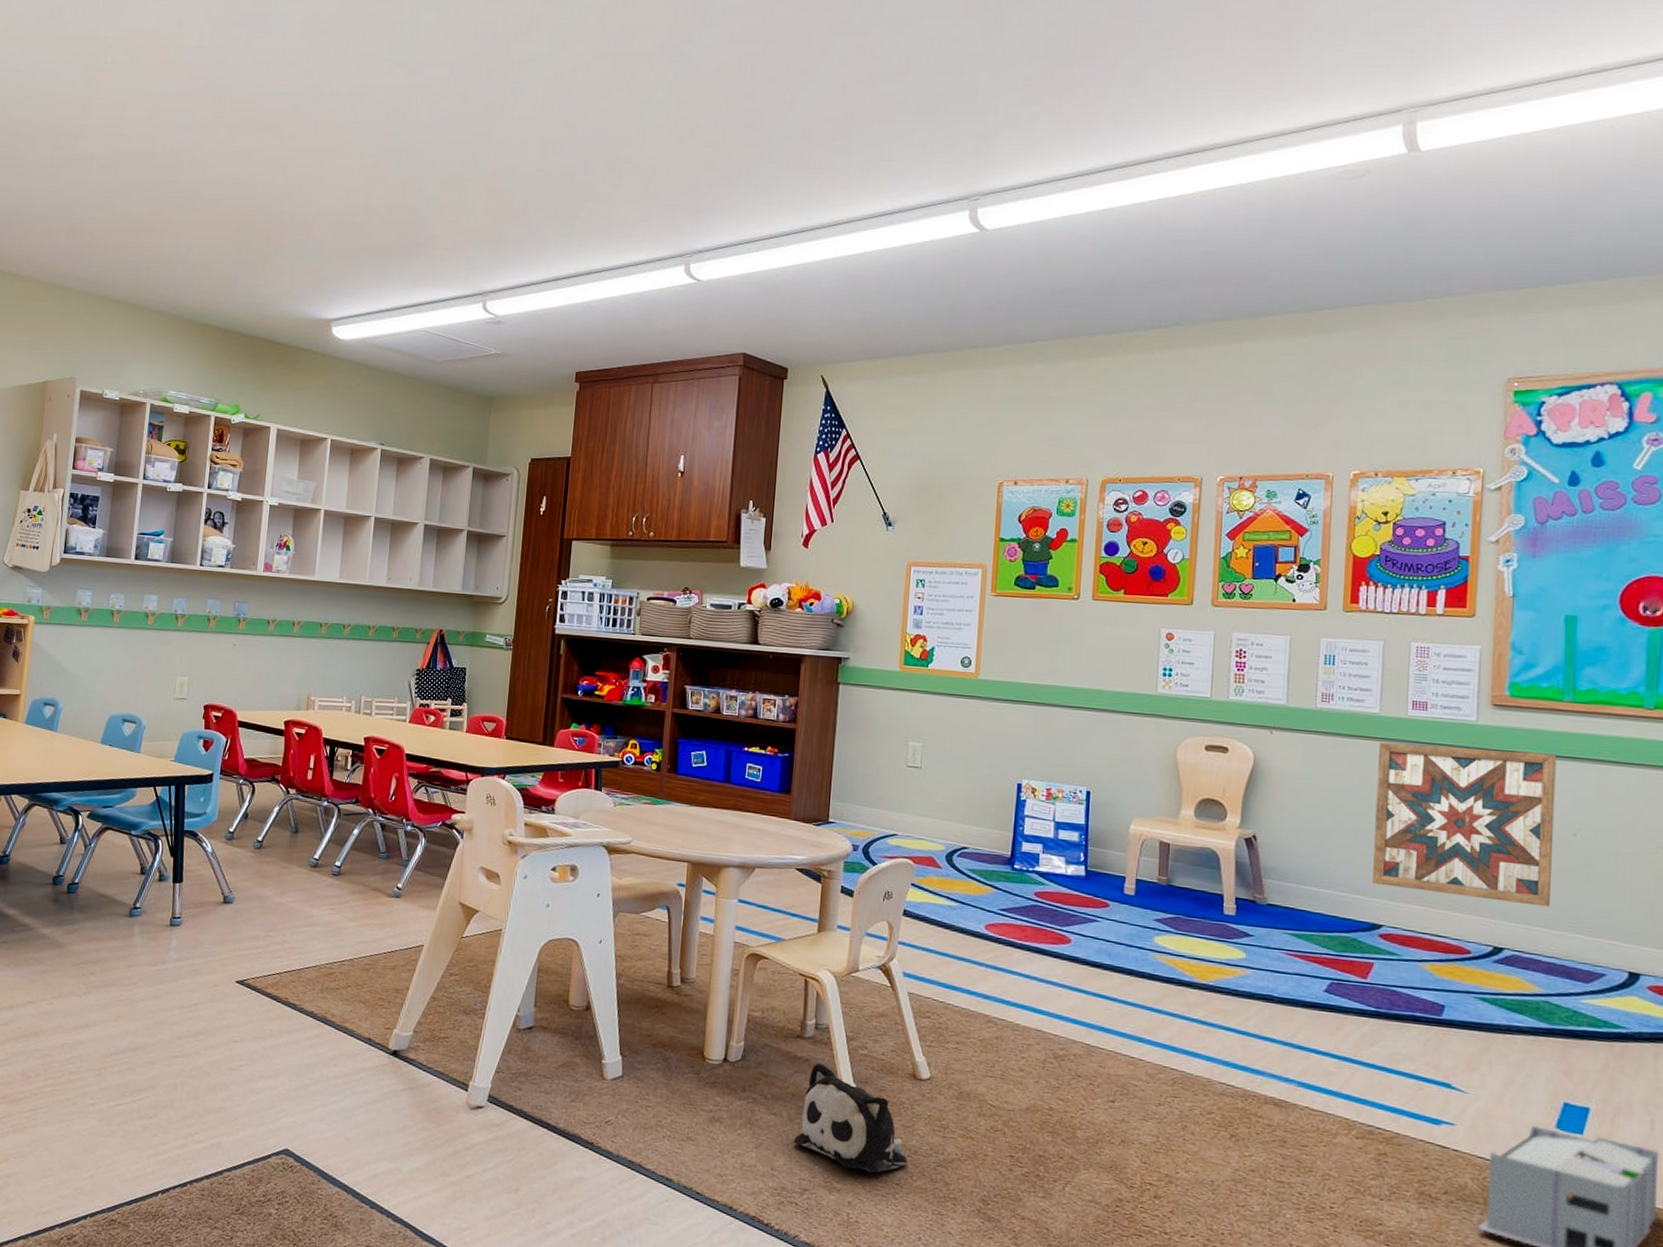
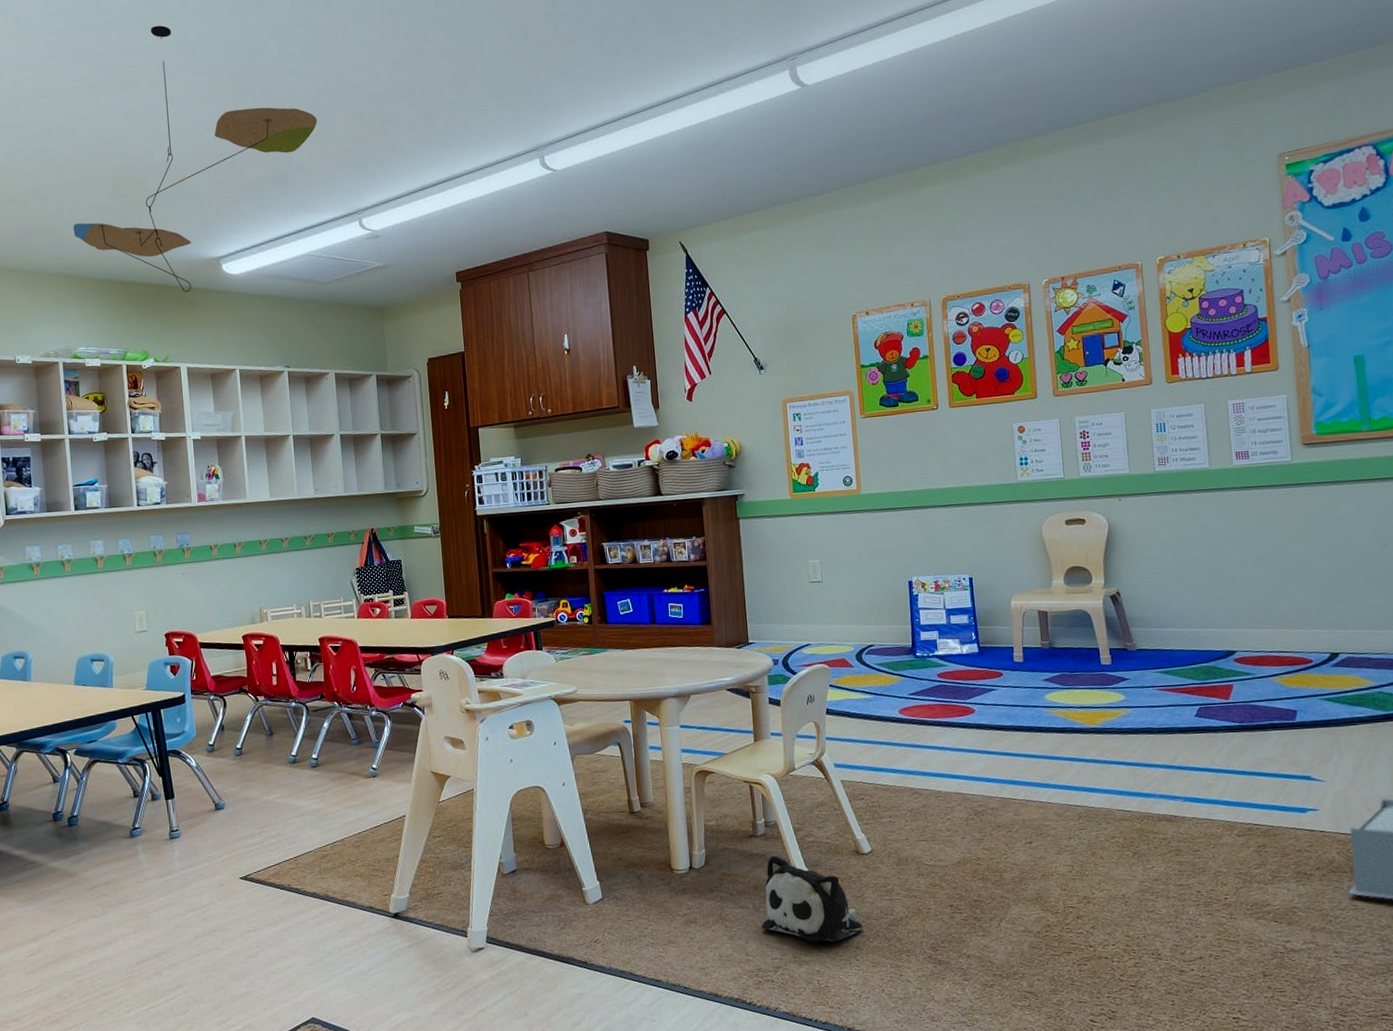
ceiling mobile: none [186,73,458,351] -> present [73,25,317,293]
wall art: present [1373,742,1556,907] -> none [1212,478,1373,617]

